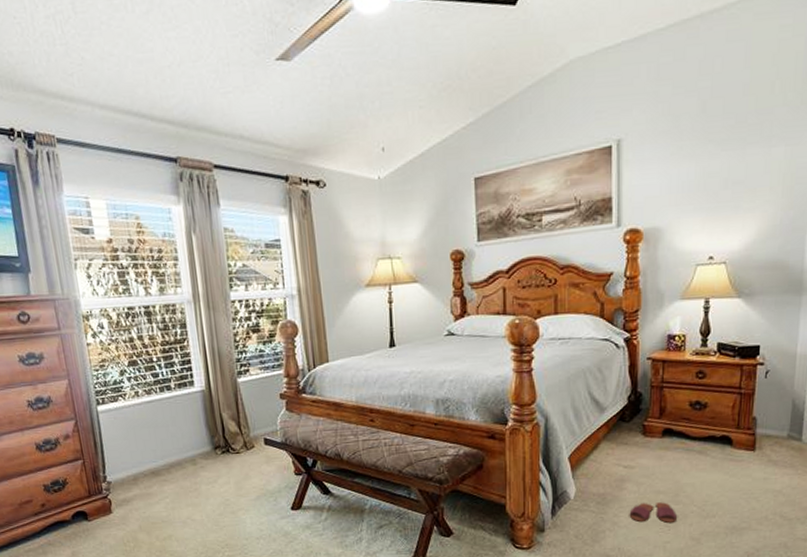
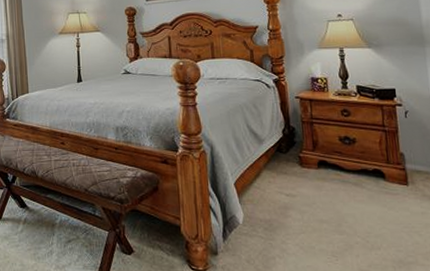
slippers: present [629,502,677,523] -> none [296,231,343,252]

